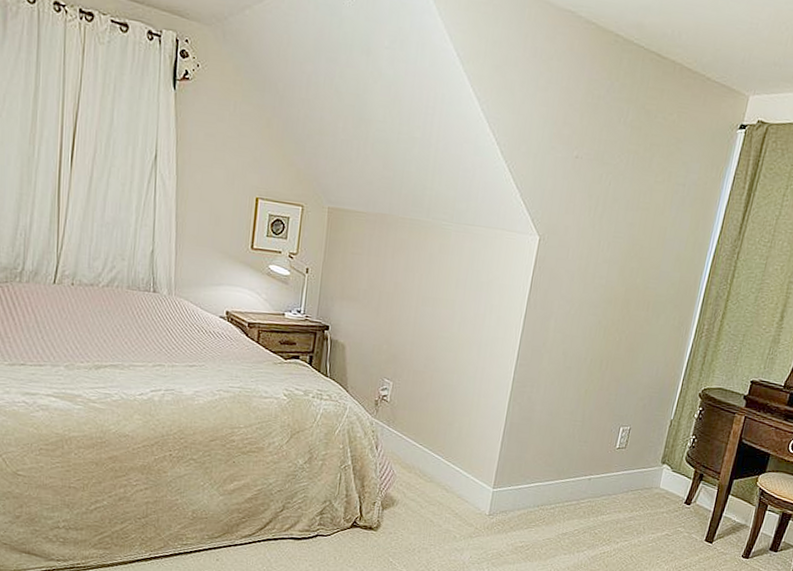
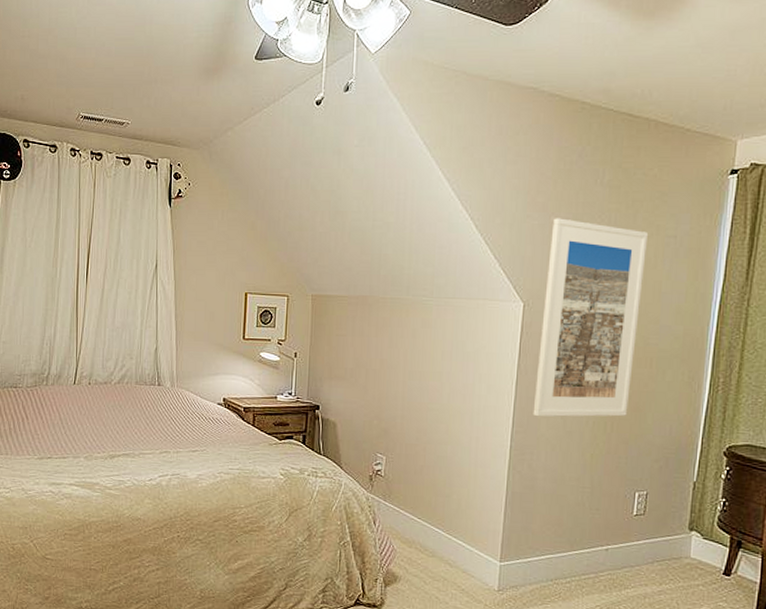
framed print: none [537,153,661,356] -> present [533,218,649,417]

